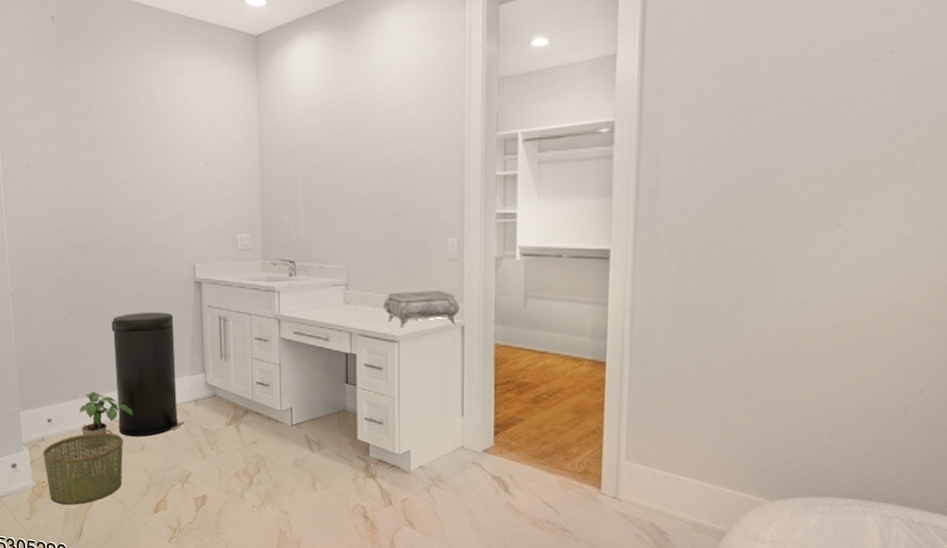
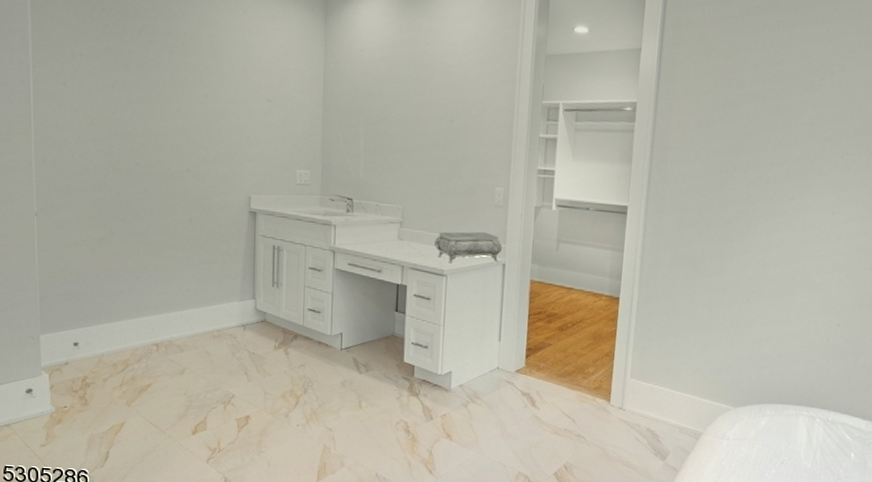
basket: present [43,429,123,505] -> none [66,353,161,430]
potted plant: present [80,392,134,448] -> none [113,316,175,372]
pedal bin: present [111,312,184,437] -> none [155,238,230,361]

